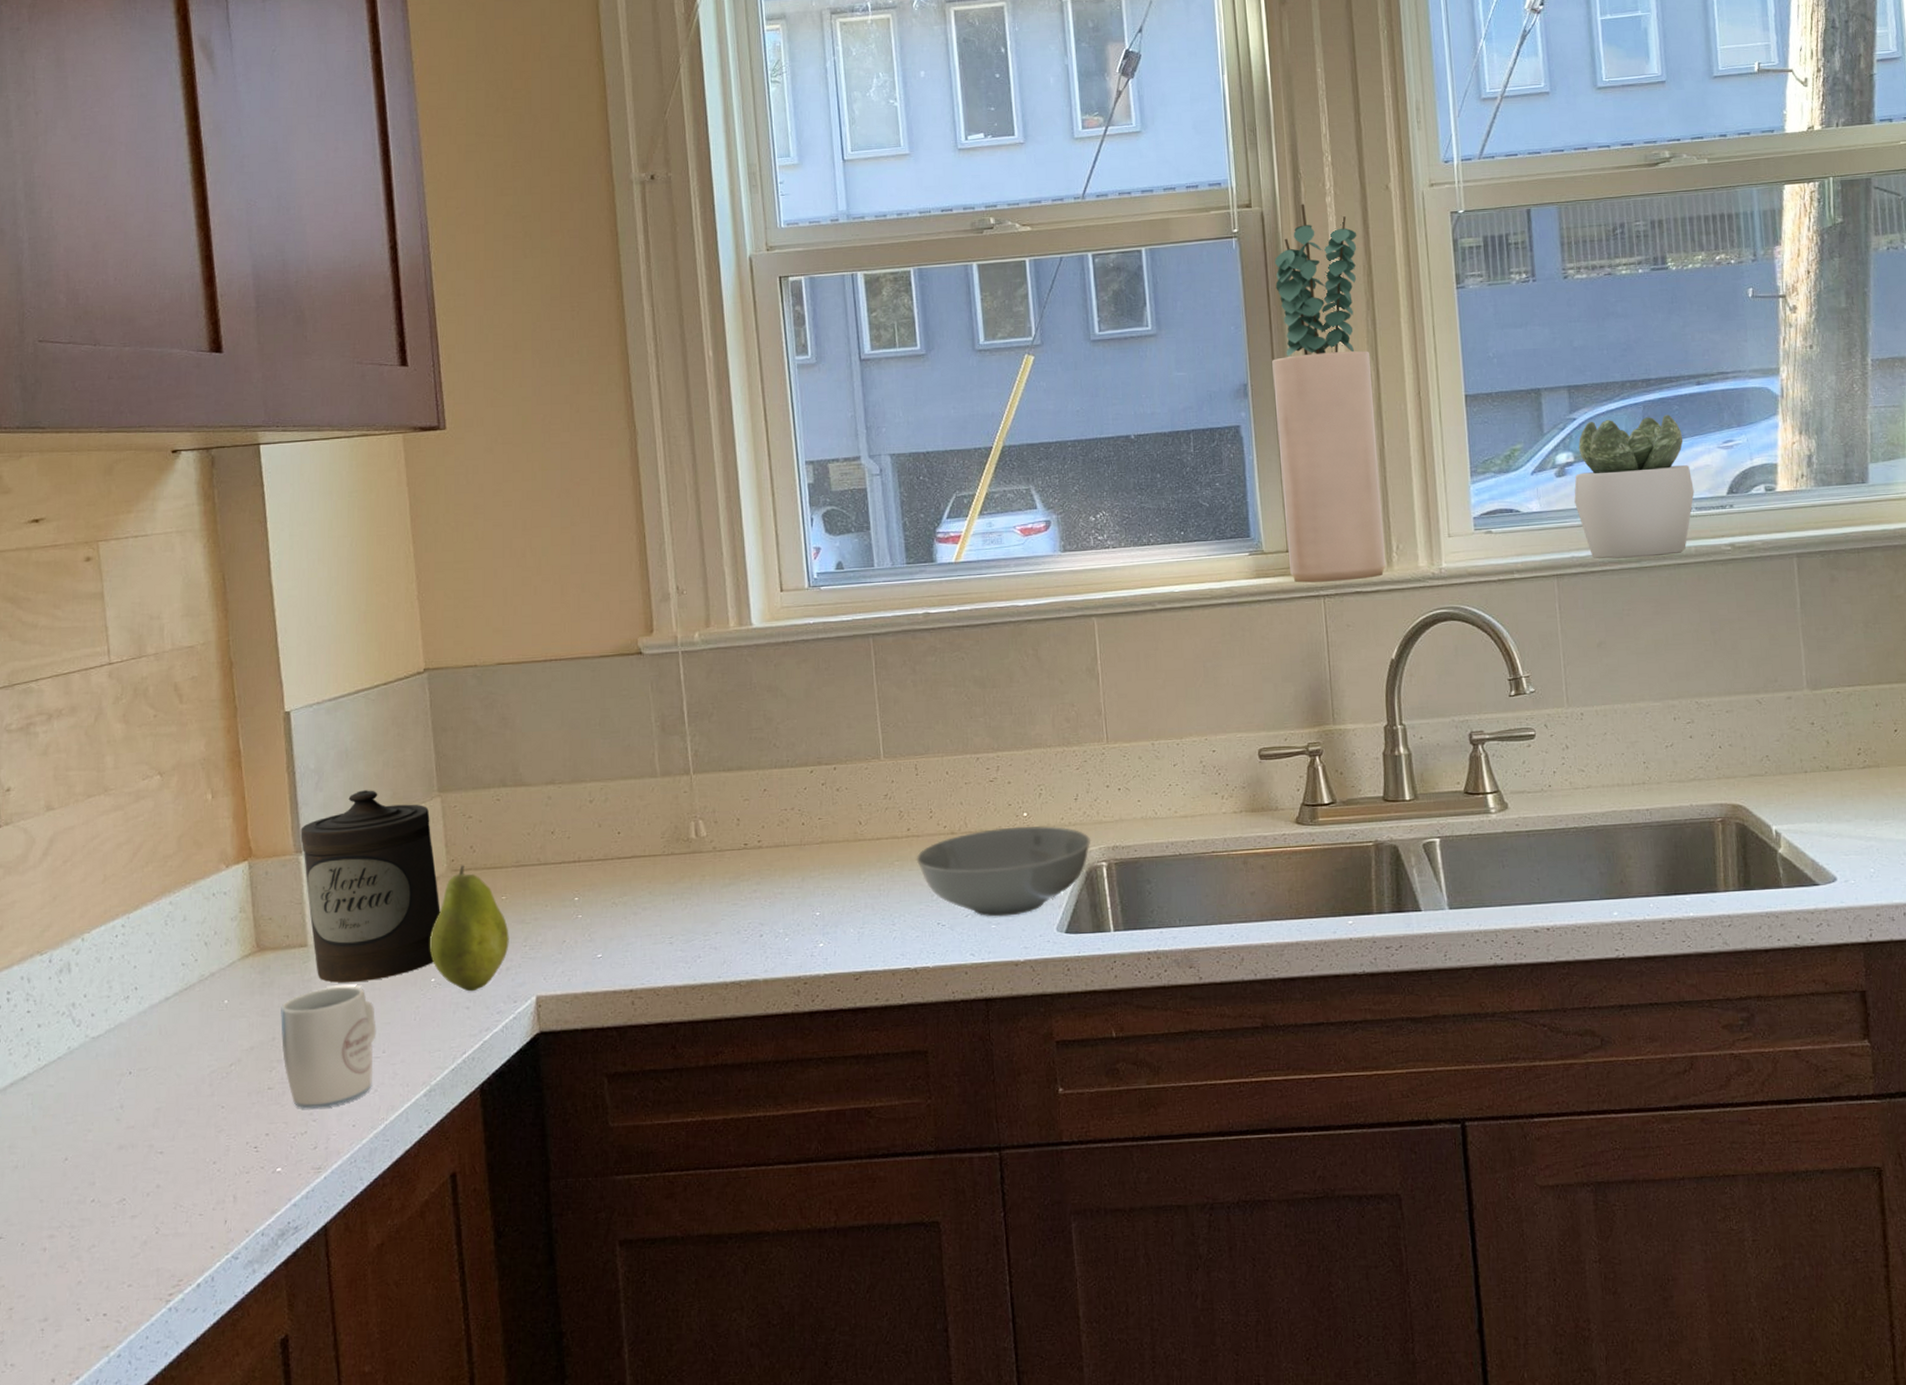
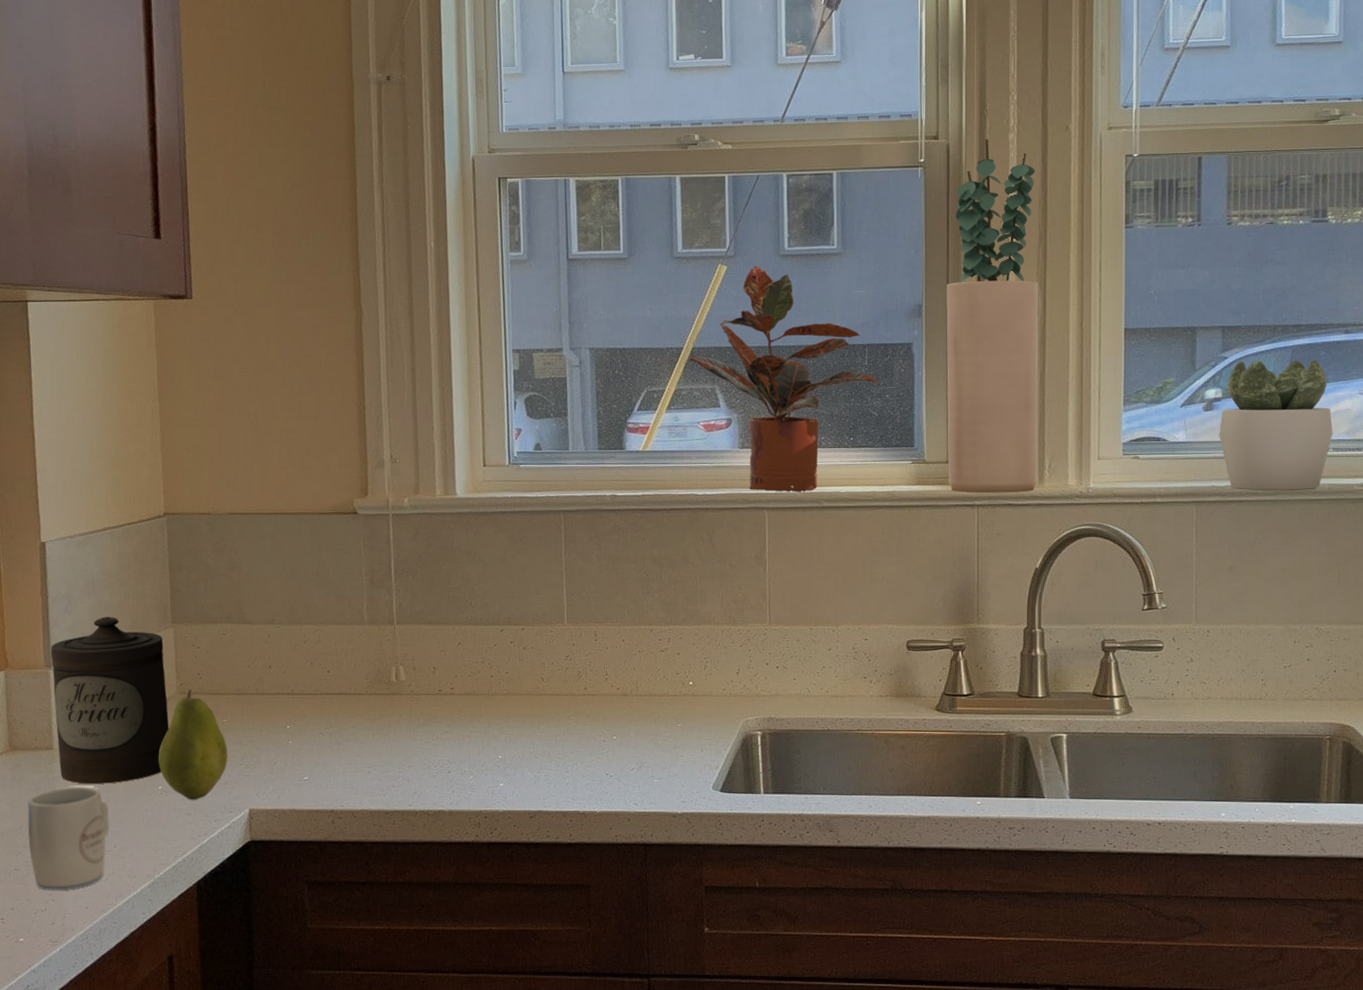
bowl: present [916,825,1091,917] -> none [590,693,749,773]
potted plant: none [999,353,1208,597] -> present [688,266,879,492]

